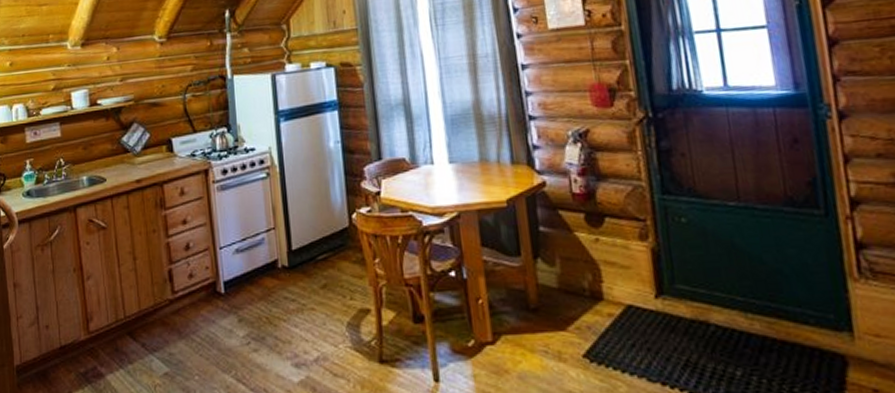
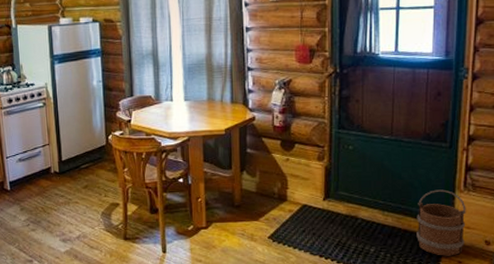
bucket: none [794,277,878,381] -> present [417,189,466,256]

